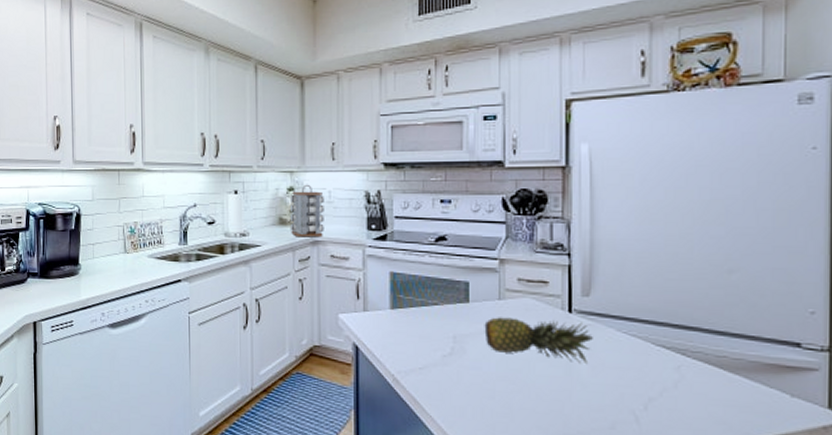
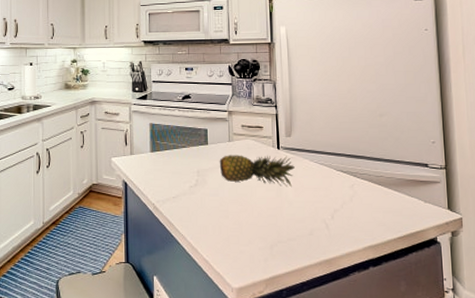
spice rack: present [289,184,324,237] -> none [73,57,100,99]

